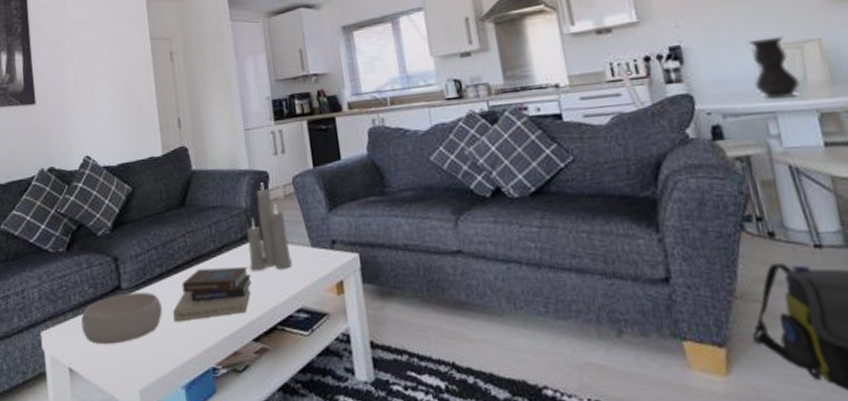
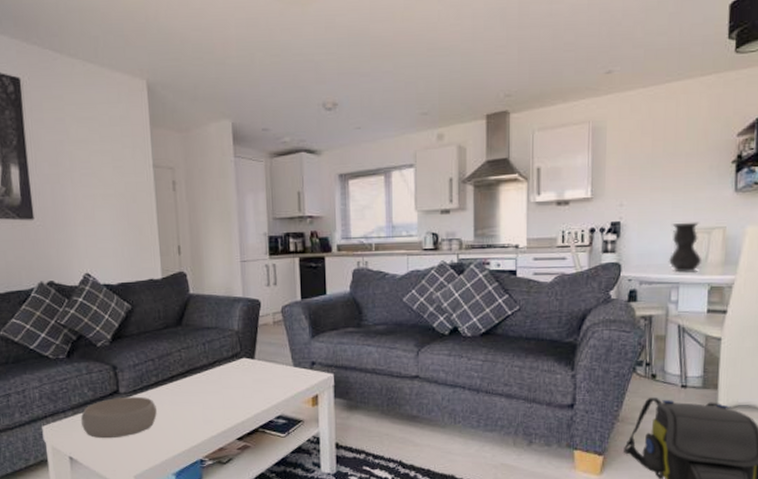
books: present [173,266,252,323] -> none [167,379,239,423]
candle: present [246,182,292,271] -> none [237,309,276,384]

